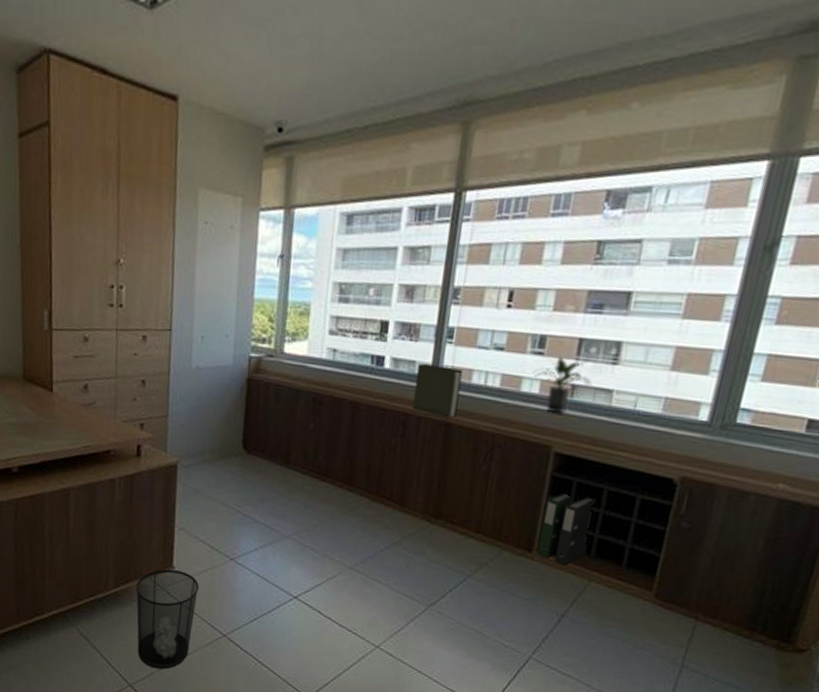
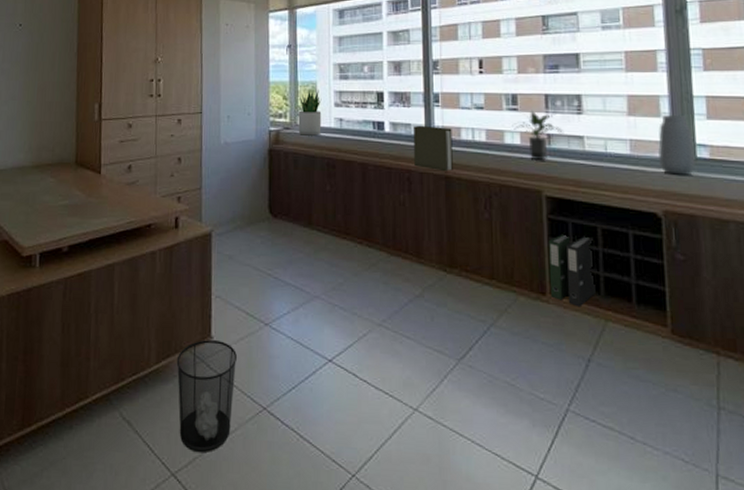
planter: none [283,312,315,367] -> present [298,90,322,136]
vase: none [691,372,739,443] -> present [657,114,697,176]

